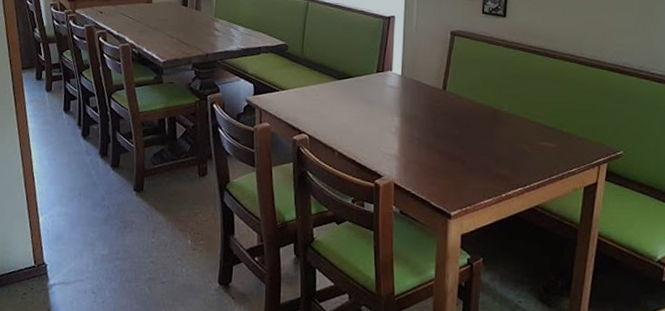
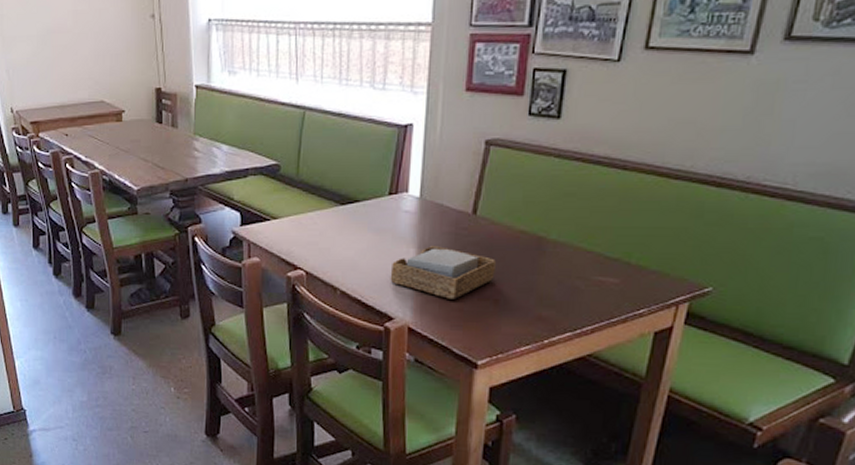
napkin holder: none [379,115,462,160] -> present [390,246,496,299]

